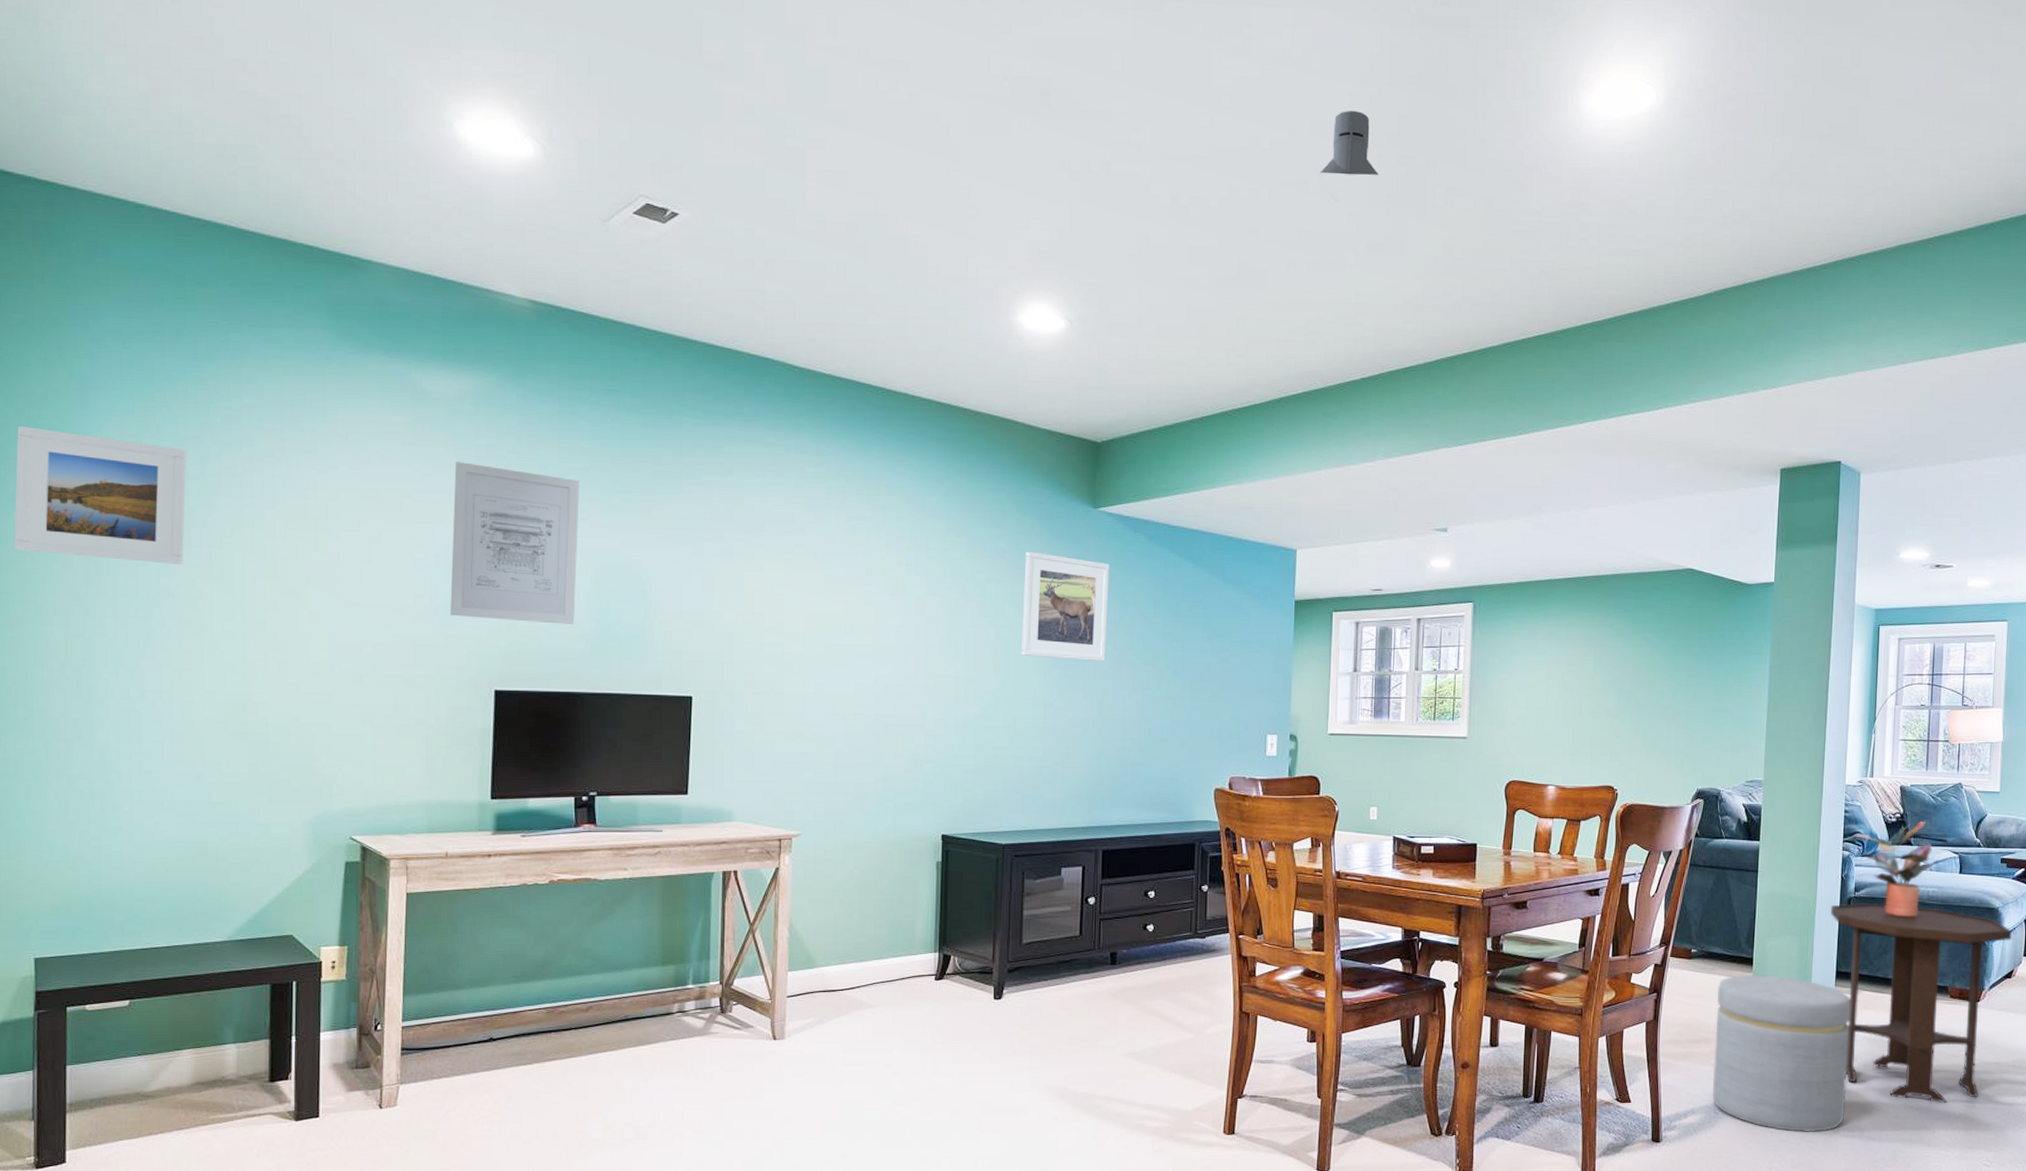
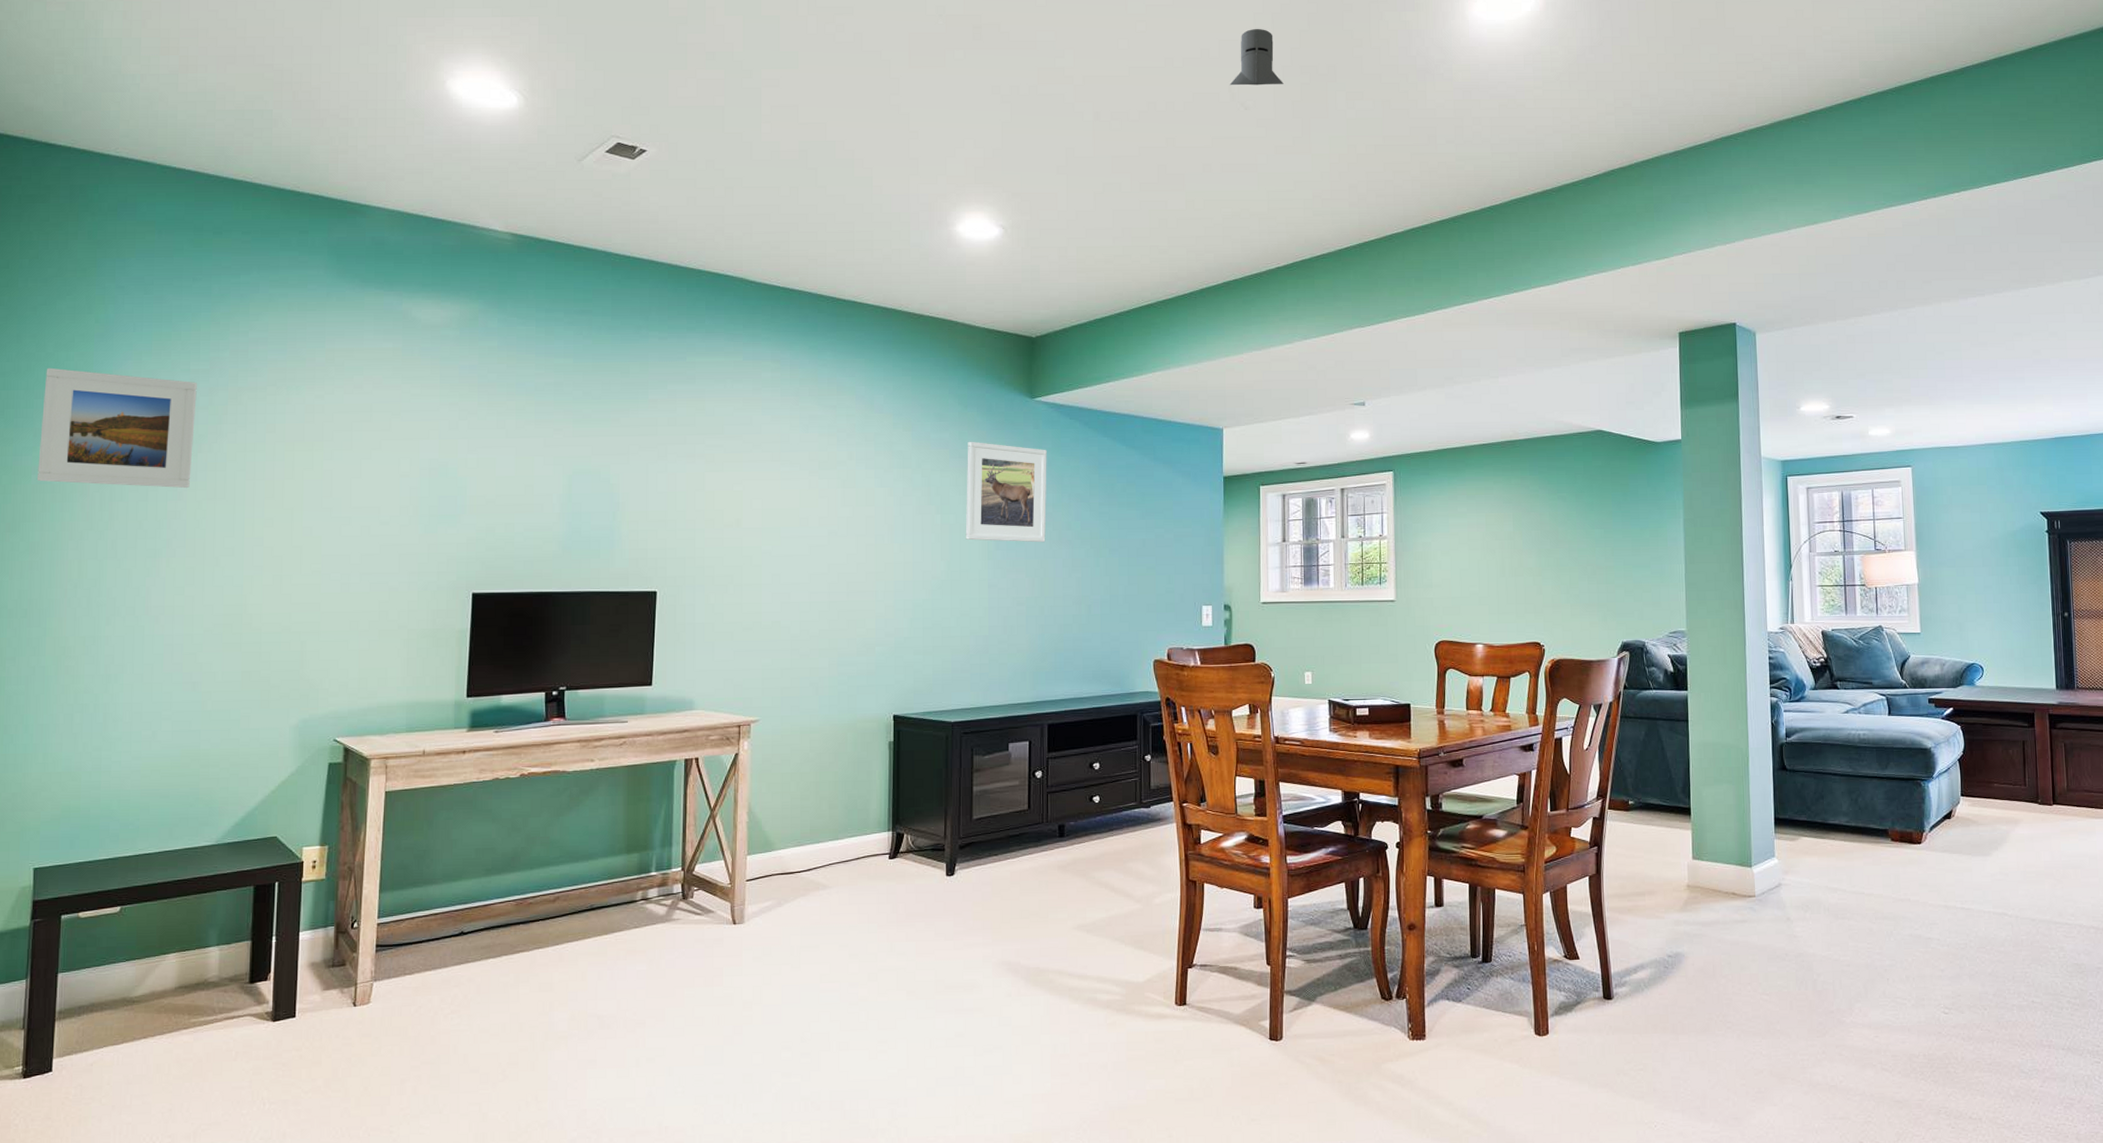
wall art: present [450,462,579,625] -> none [433,382,554,529]
ottoman: present [1713,974,1851,1132] -> none [1657,824,1796,984]
side table: present [1831,902,2013,1103] -> none [1764,747,1948,949]
potted plant: present [1853,820,1933,918] -> none [1780,664,1861,761]

